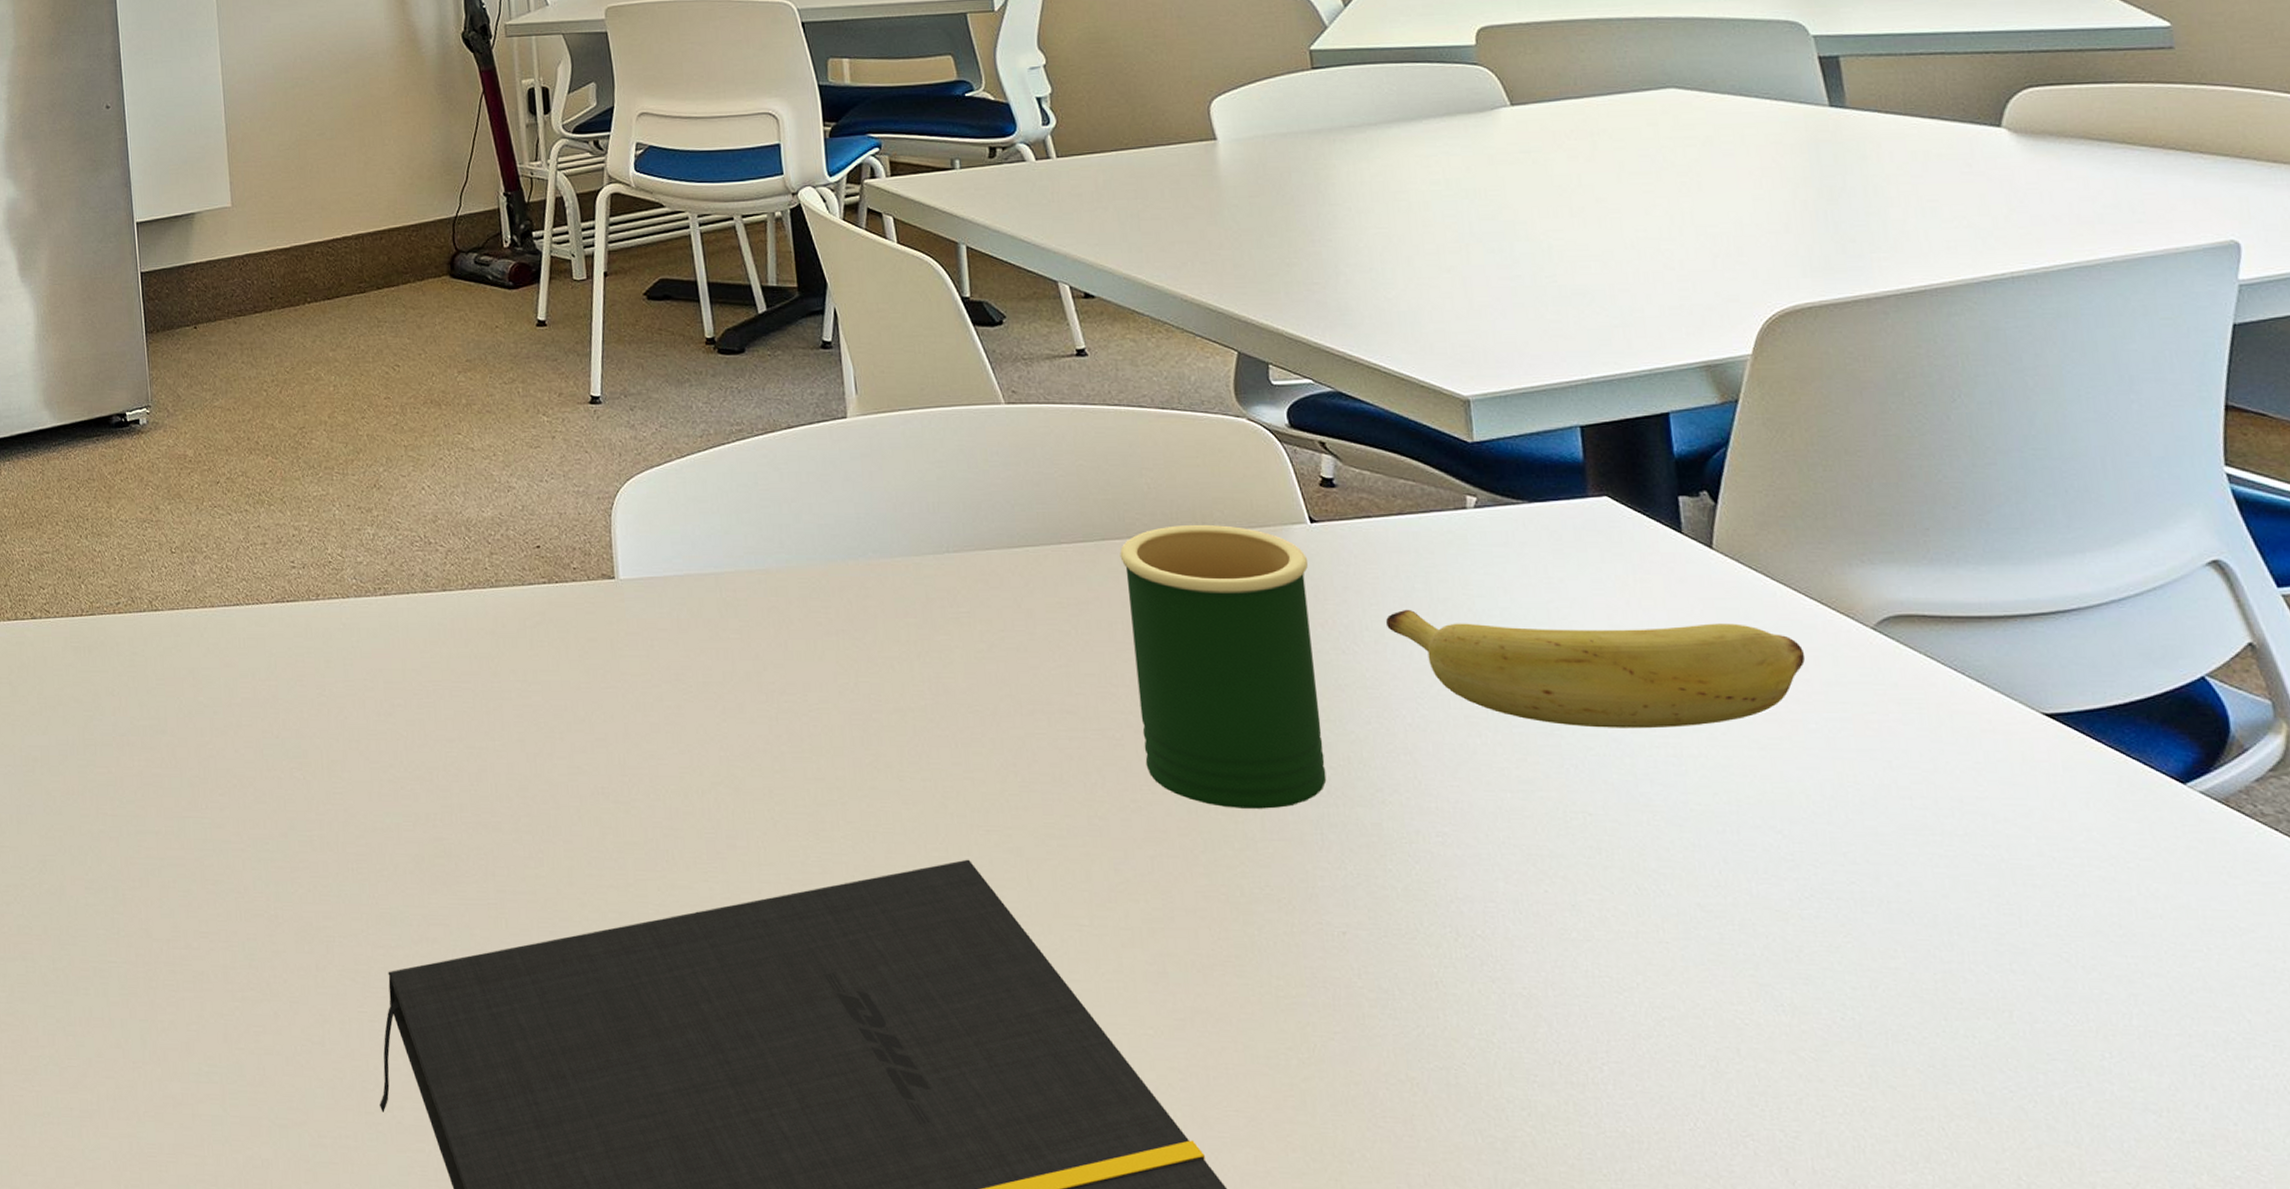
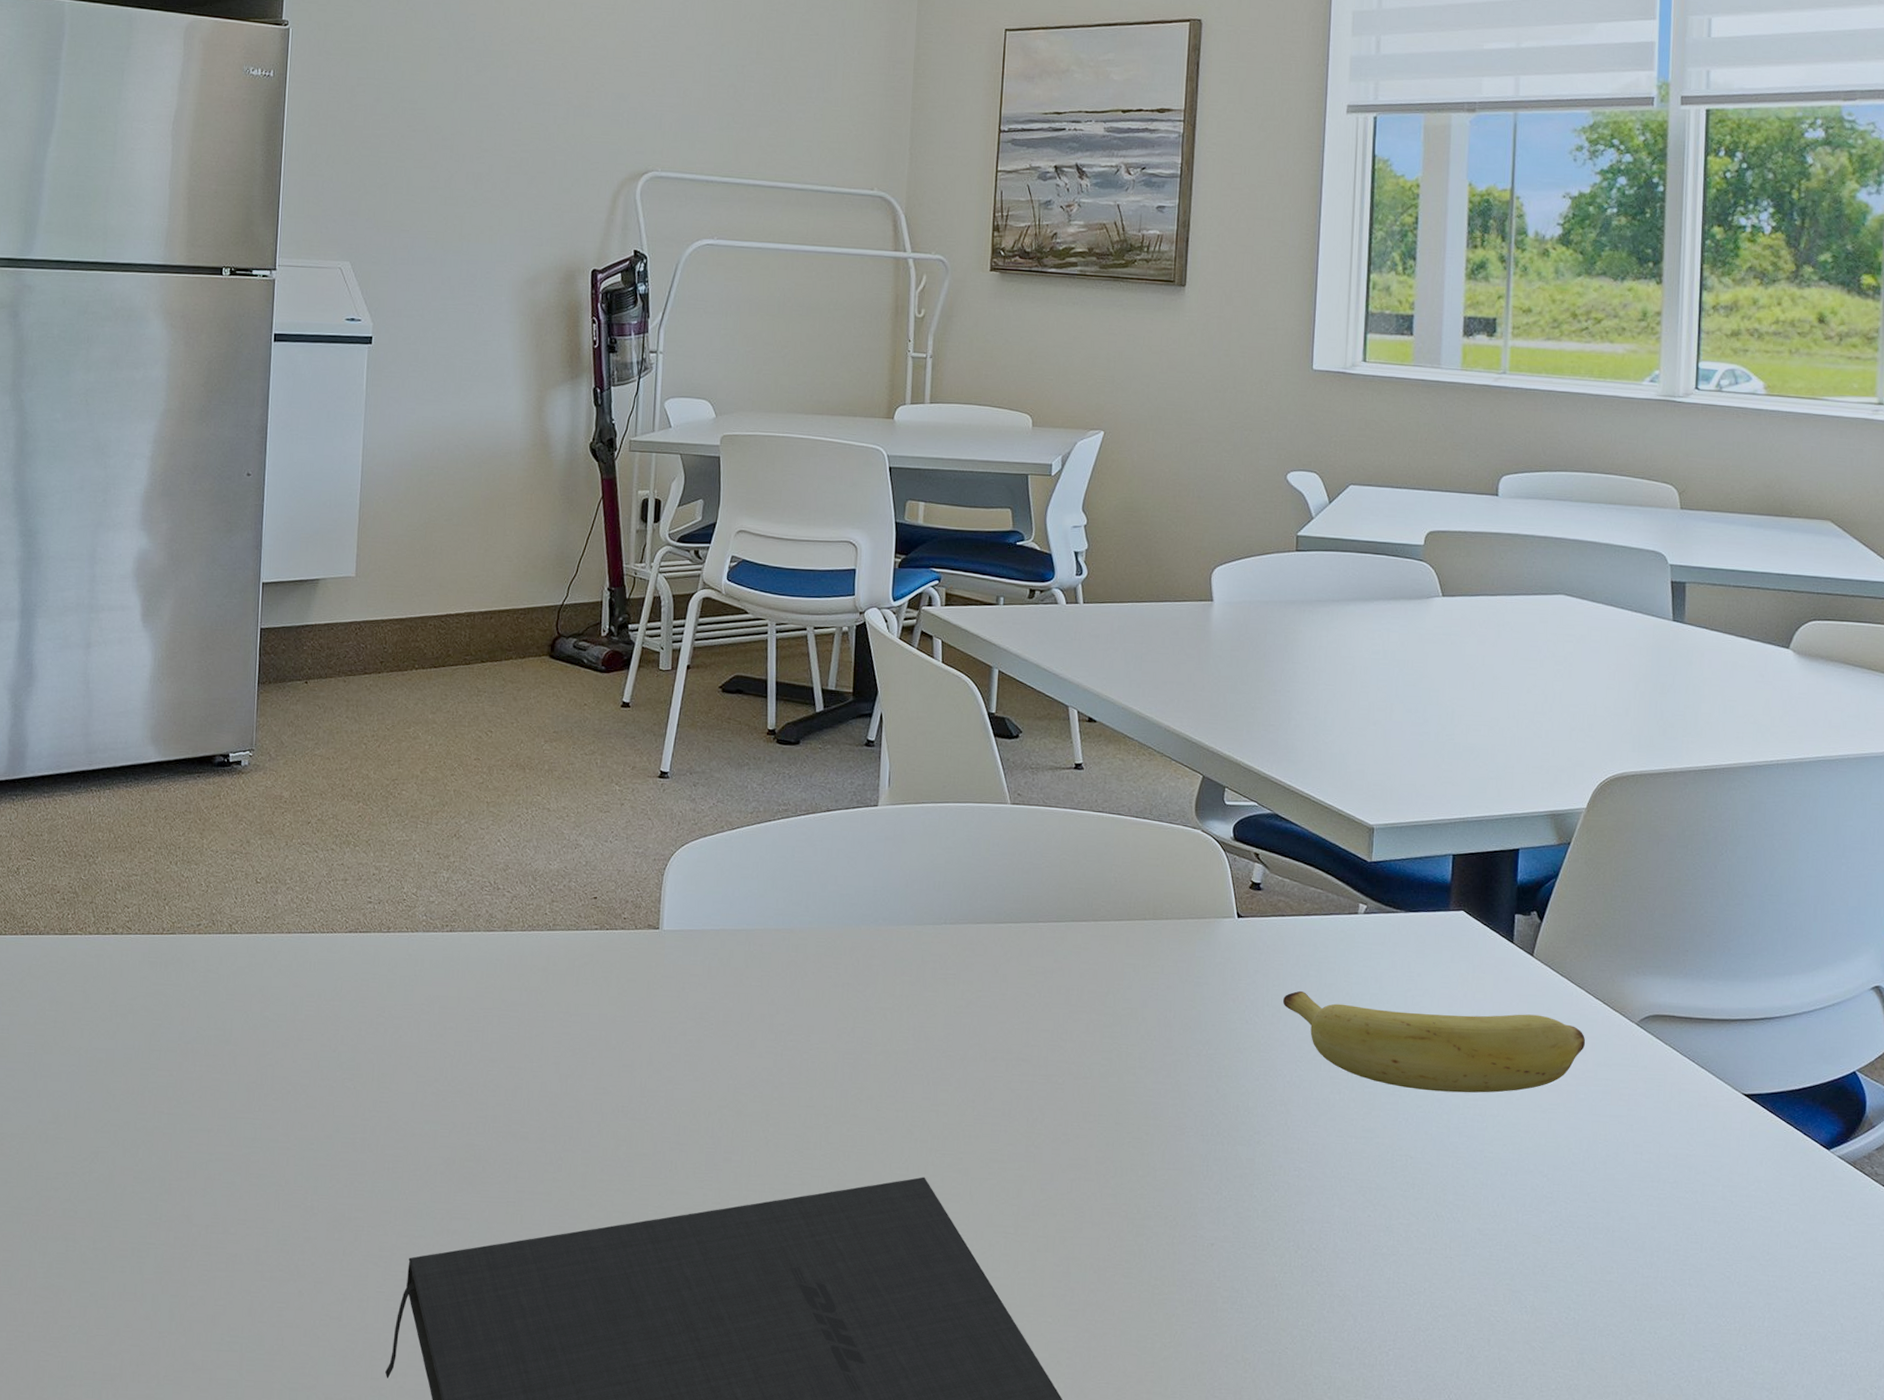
mug: present [1120,525,1327,809] -> none [1079,913,1230,1145]

